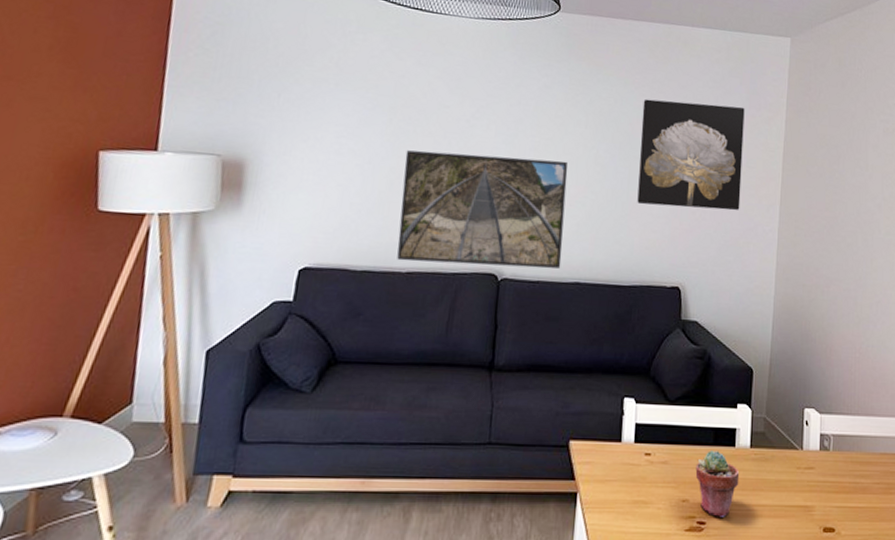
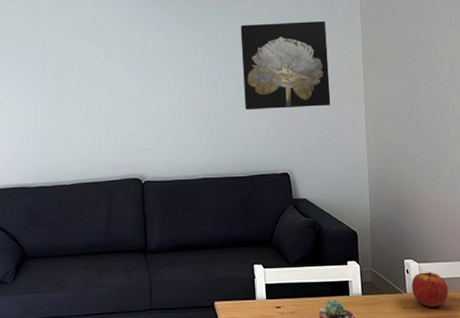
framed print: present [397,150,568,269] -> none [58,83,190,176]
apple: none [809,425,852,470] -> present [411,272,449,307]

